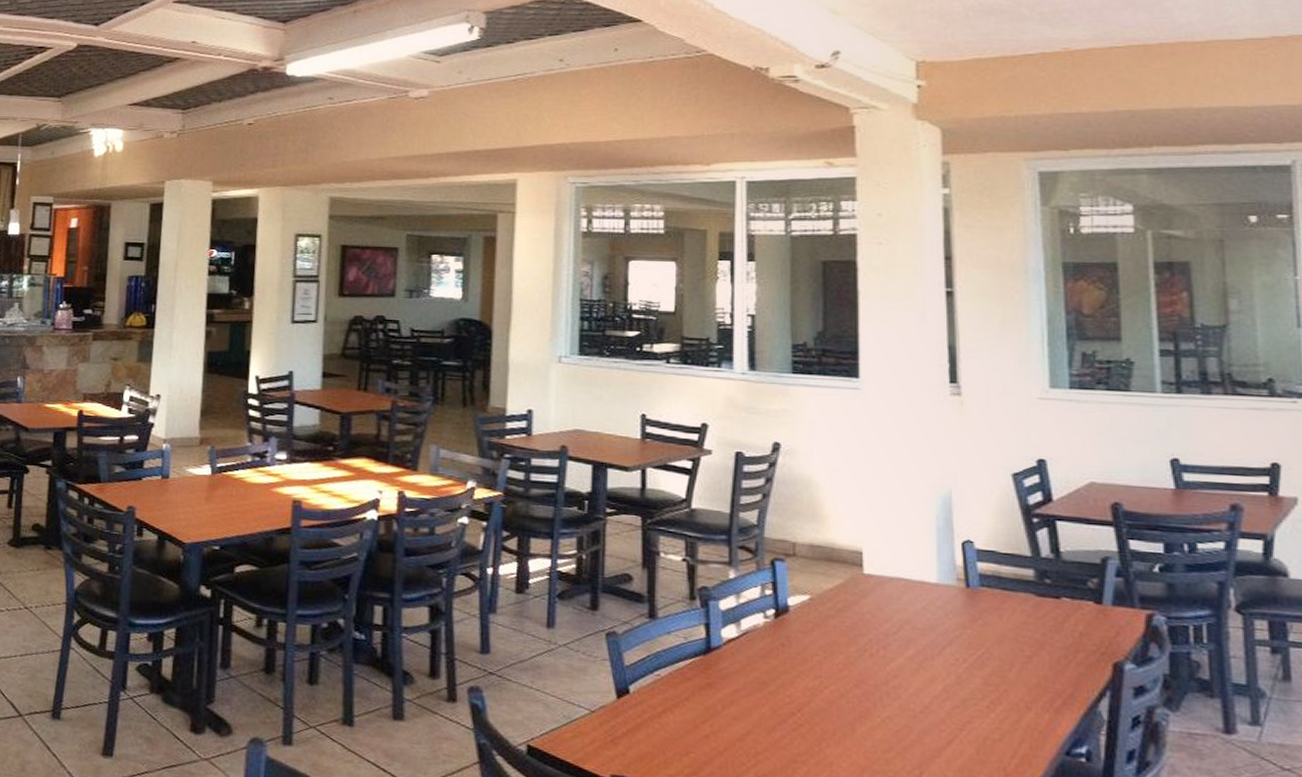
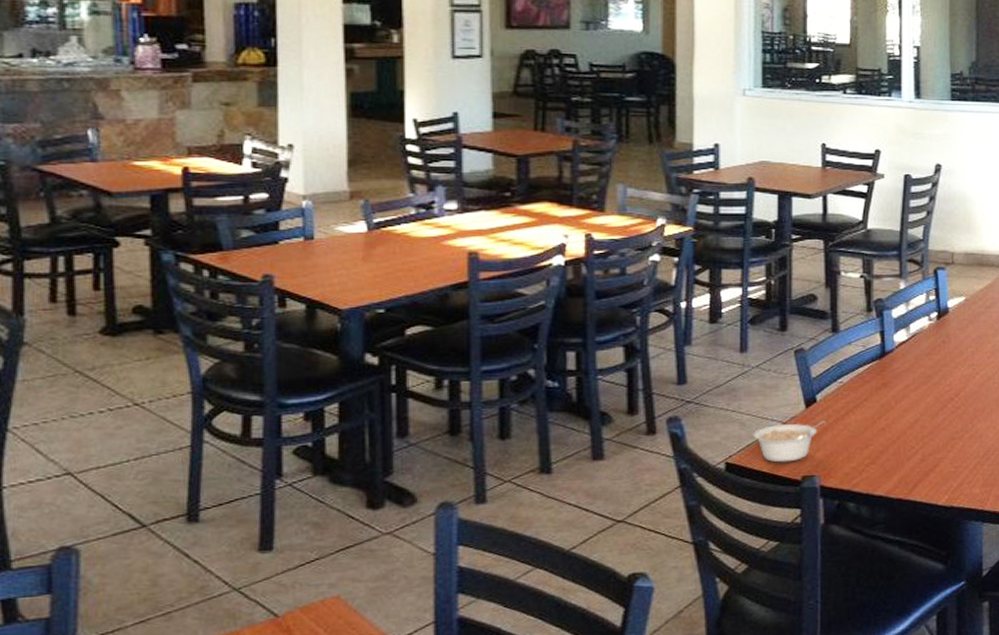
legume: none [558,712,640,757] -> present [753,420,826,463]

